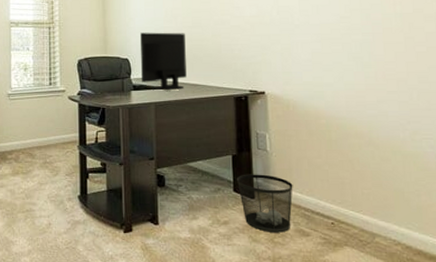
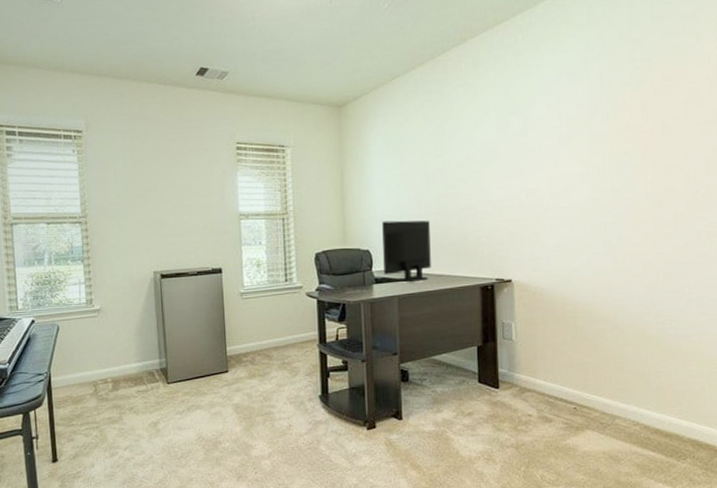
waste bin: present [236,174,293,233] -> none [481,364,538,421]

